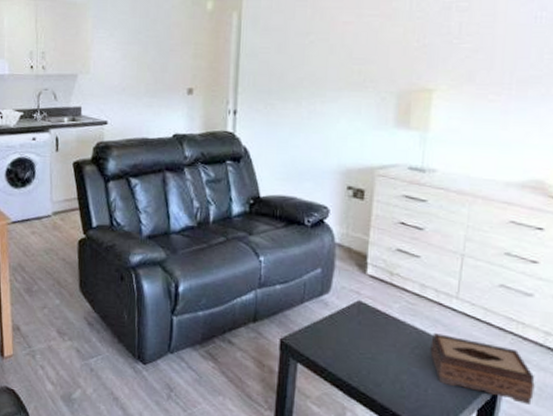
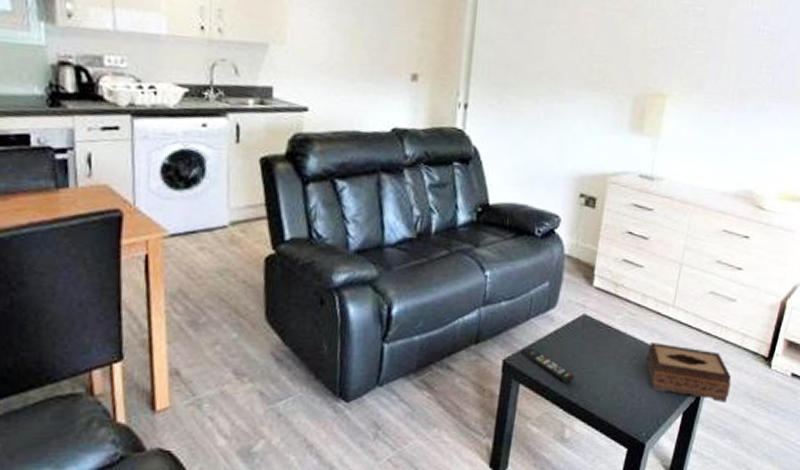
remote control: none [297,328,353,366] -> present [520,347,575,383]

